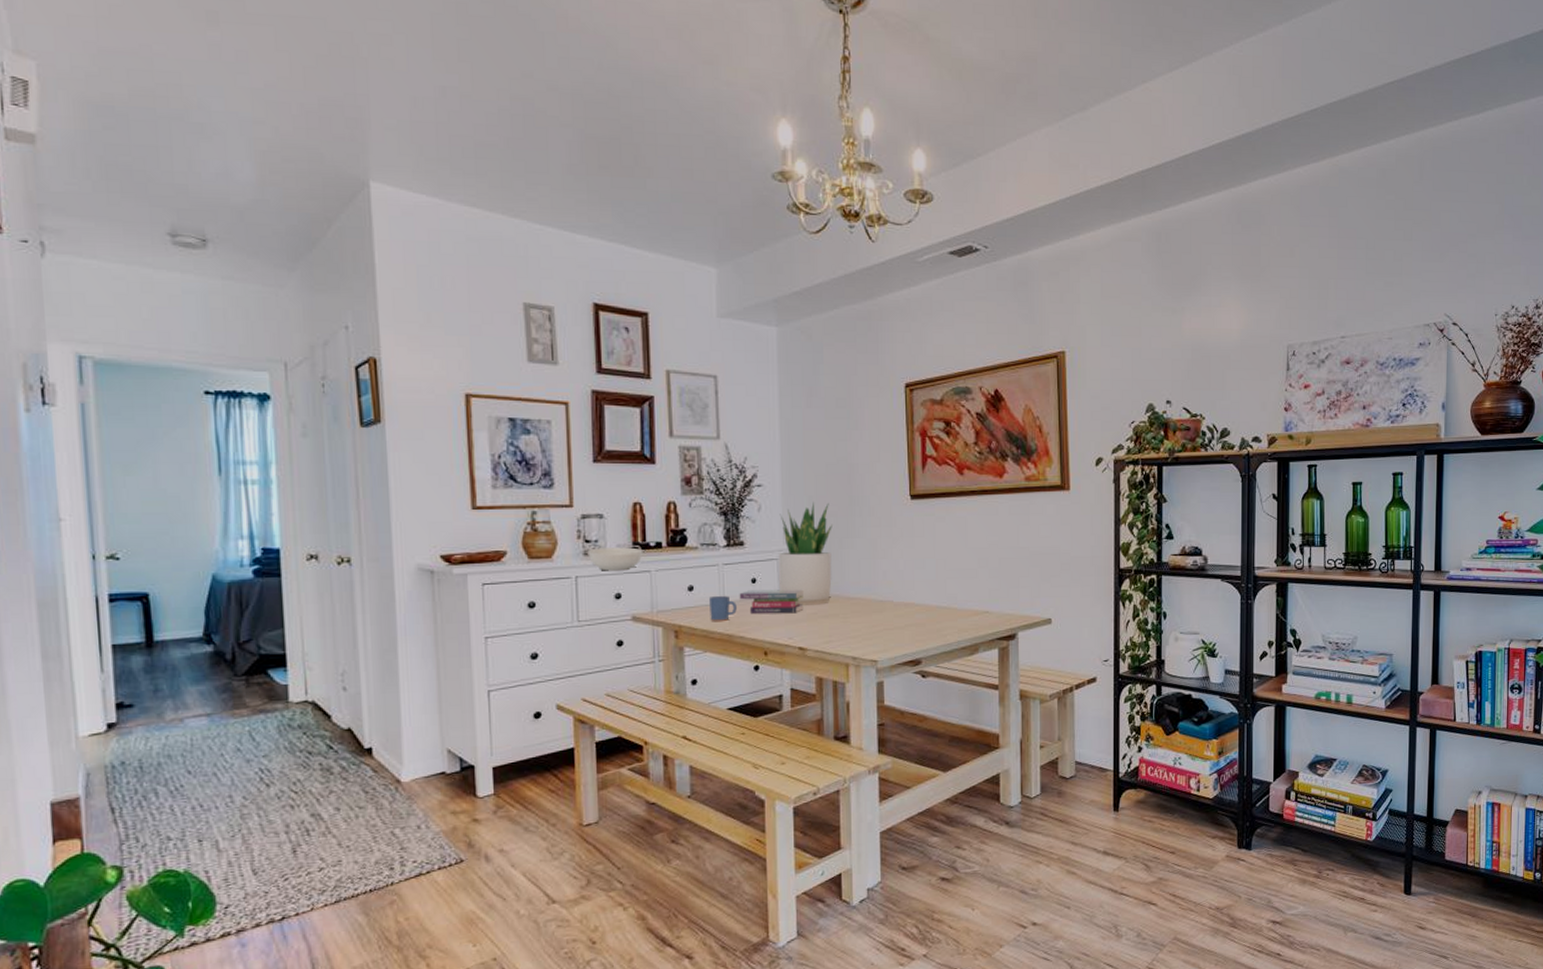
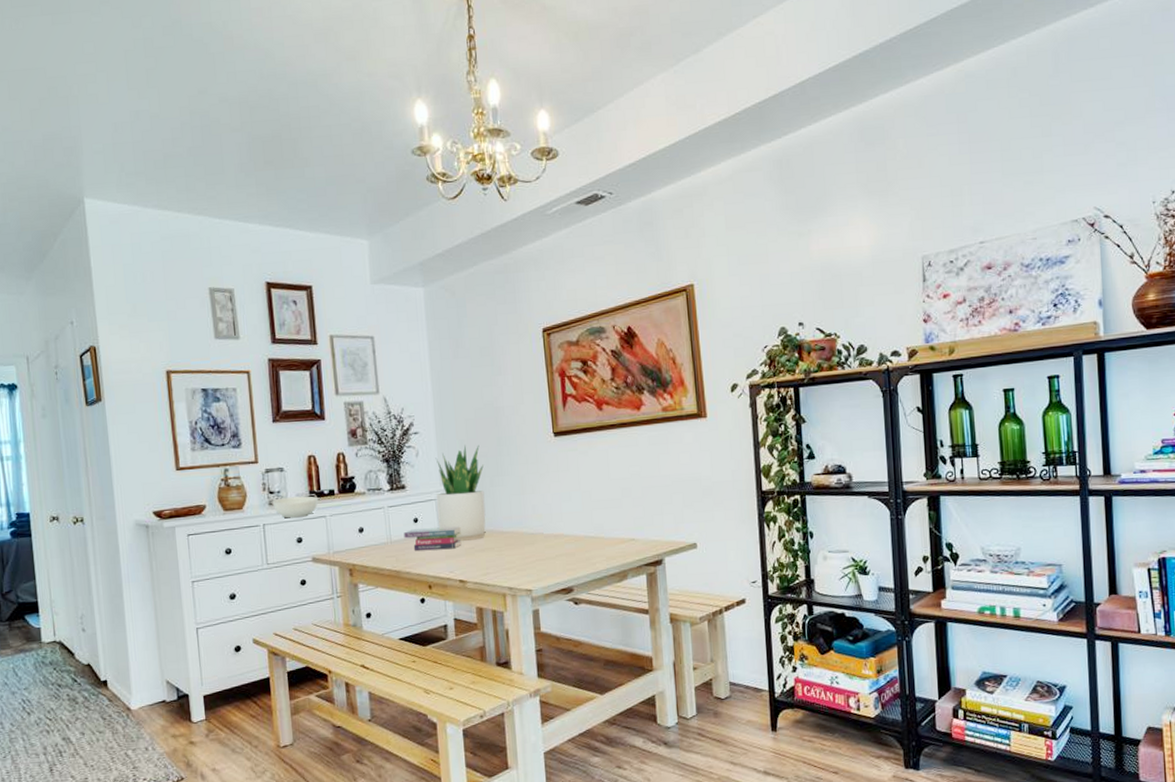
mug: present [709,596,737,621] -> none [378,536,402,559]

